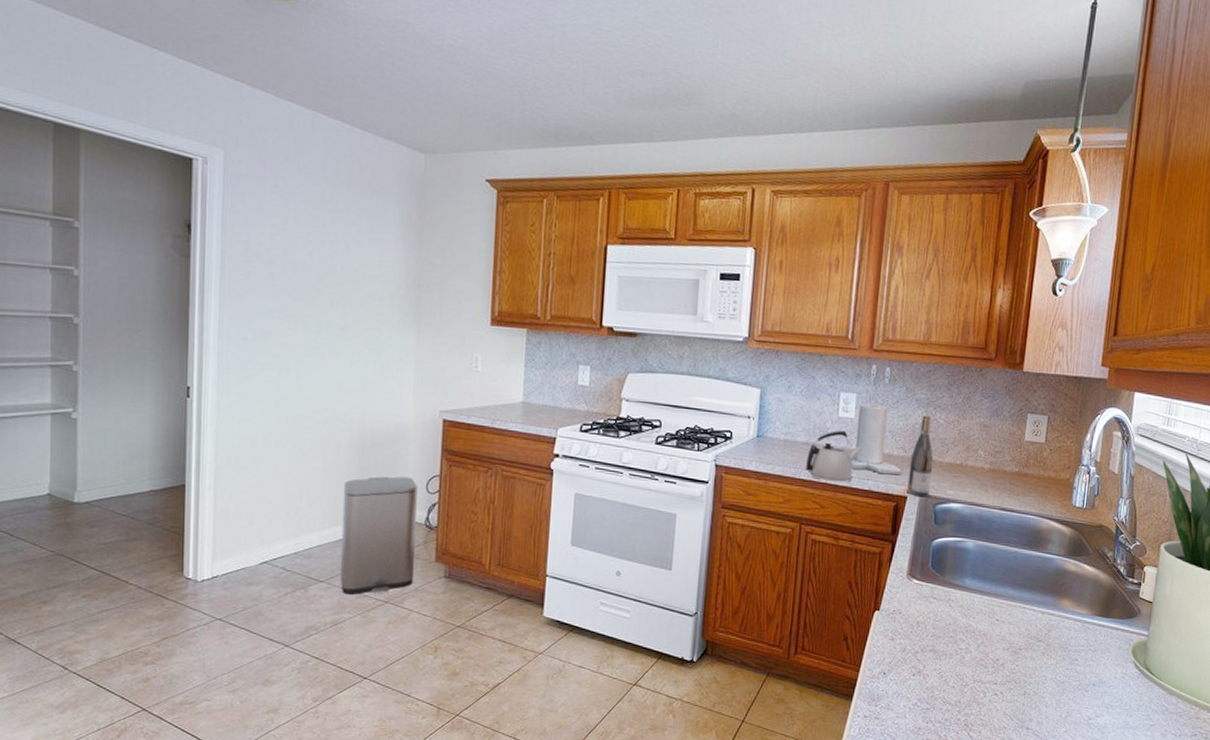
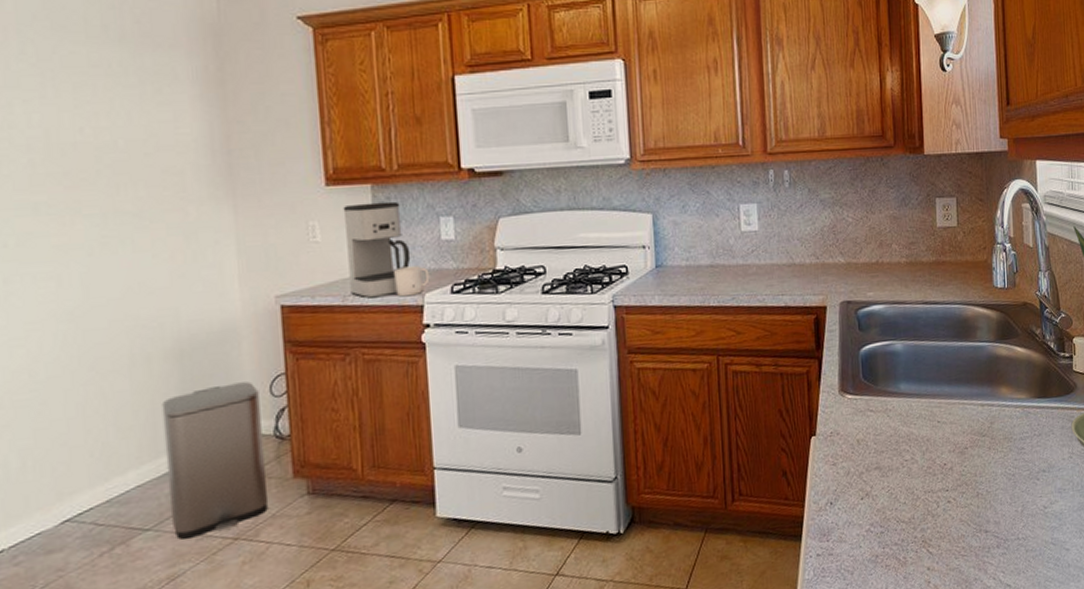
coffee maker: none [499,344,551,426] -> present [343,201,411,299]
mug: none [535,403,565,429] -> present [392,266,430,297]
kettle: present [806,431,862,483] -> none [713,246,771,306]
paper towel: present [851,404,902,476] -> none [761,212,818,287]
wine bottle: present [907,415,934,497] -> none [823,215,849,305]

